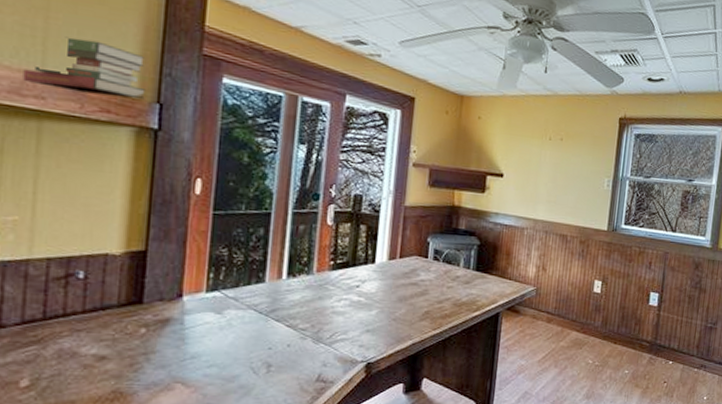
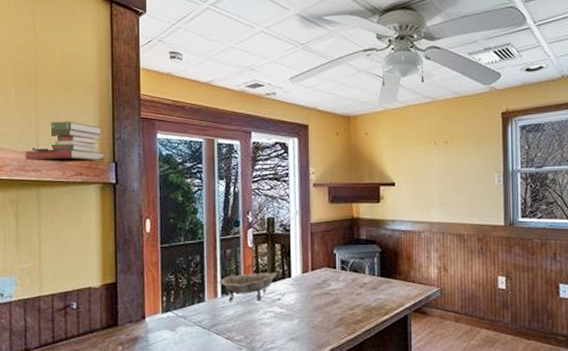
decorative bowl: none [284,254,359,286] -> present [218,273,277,302]

